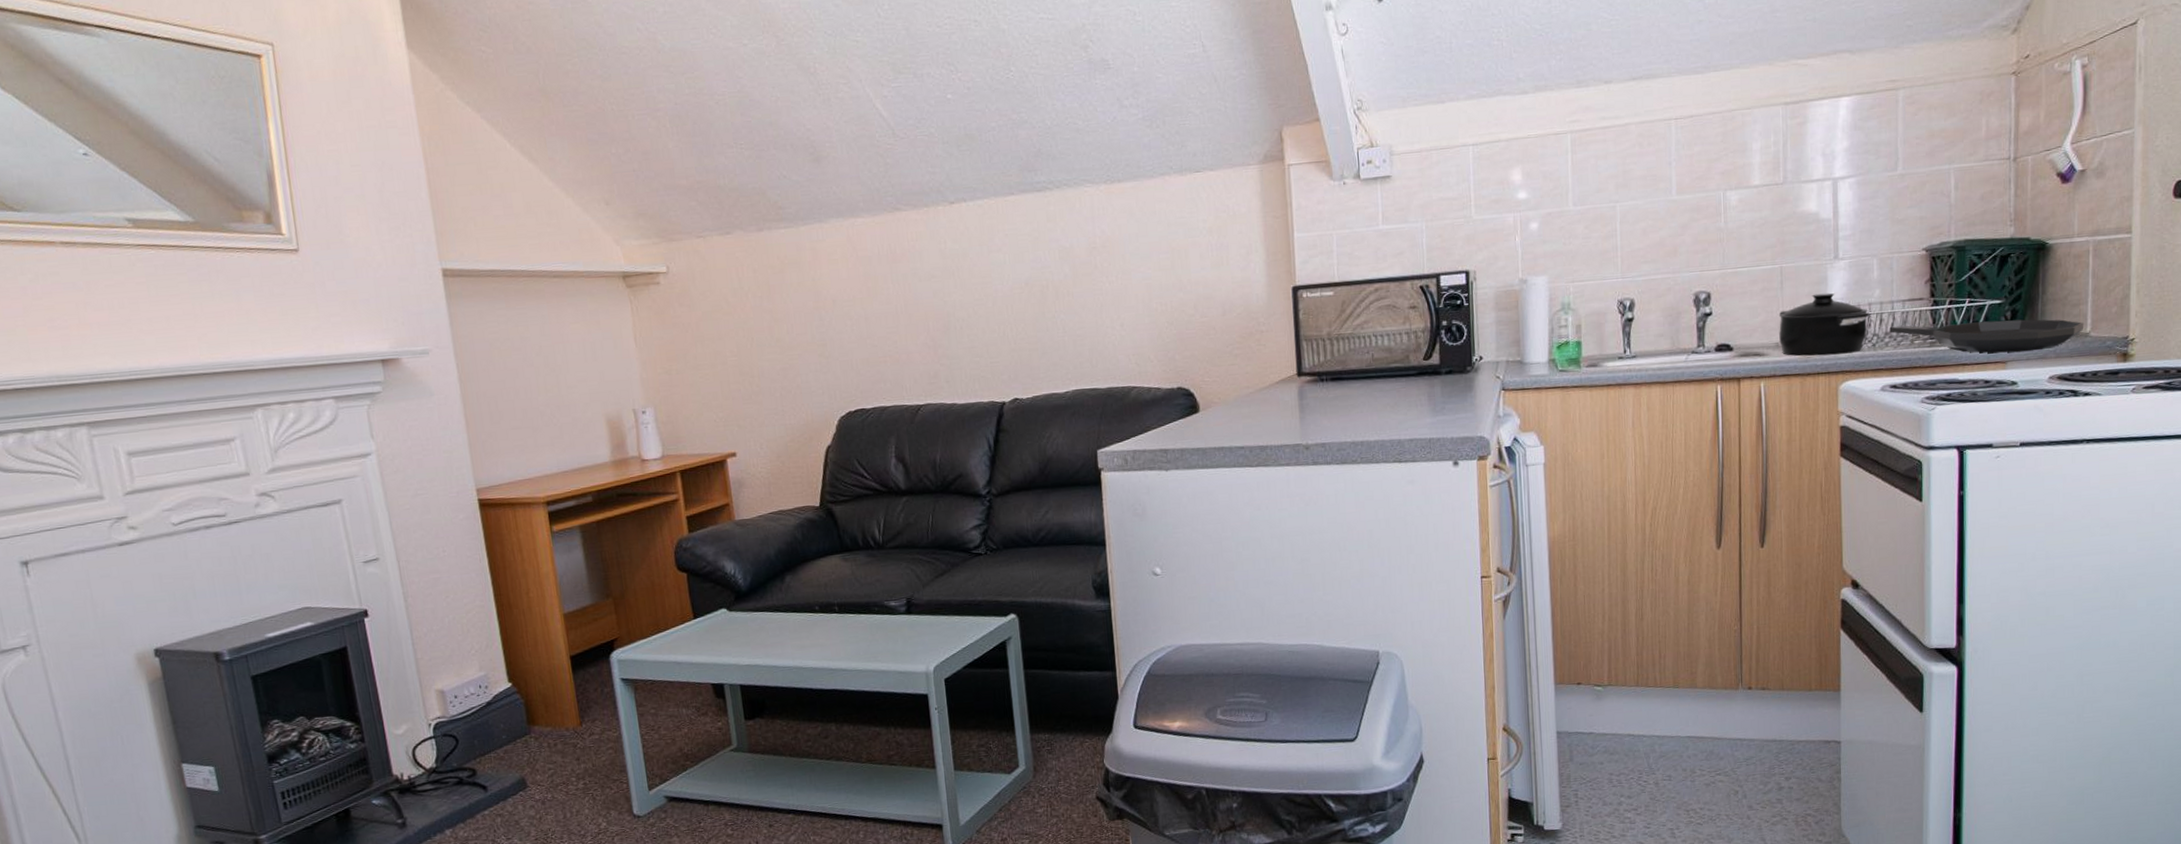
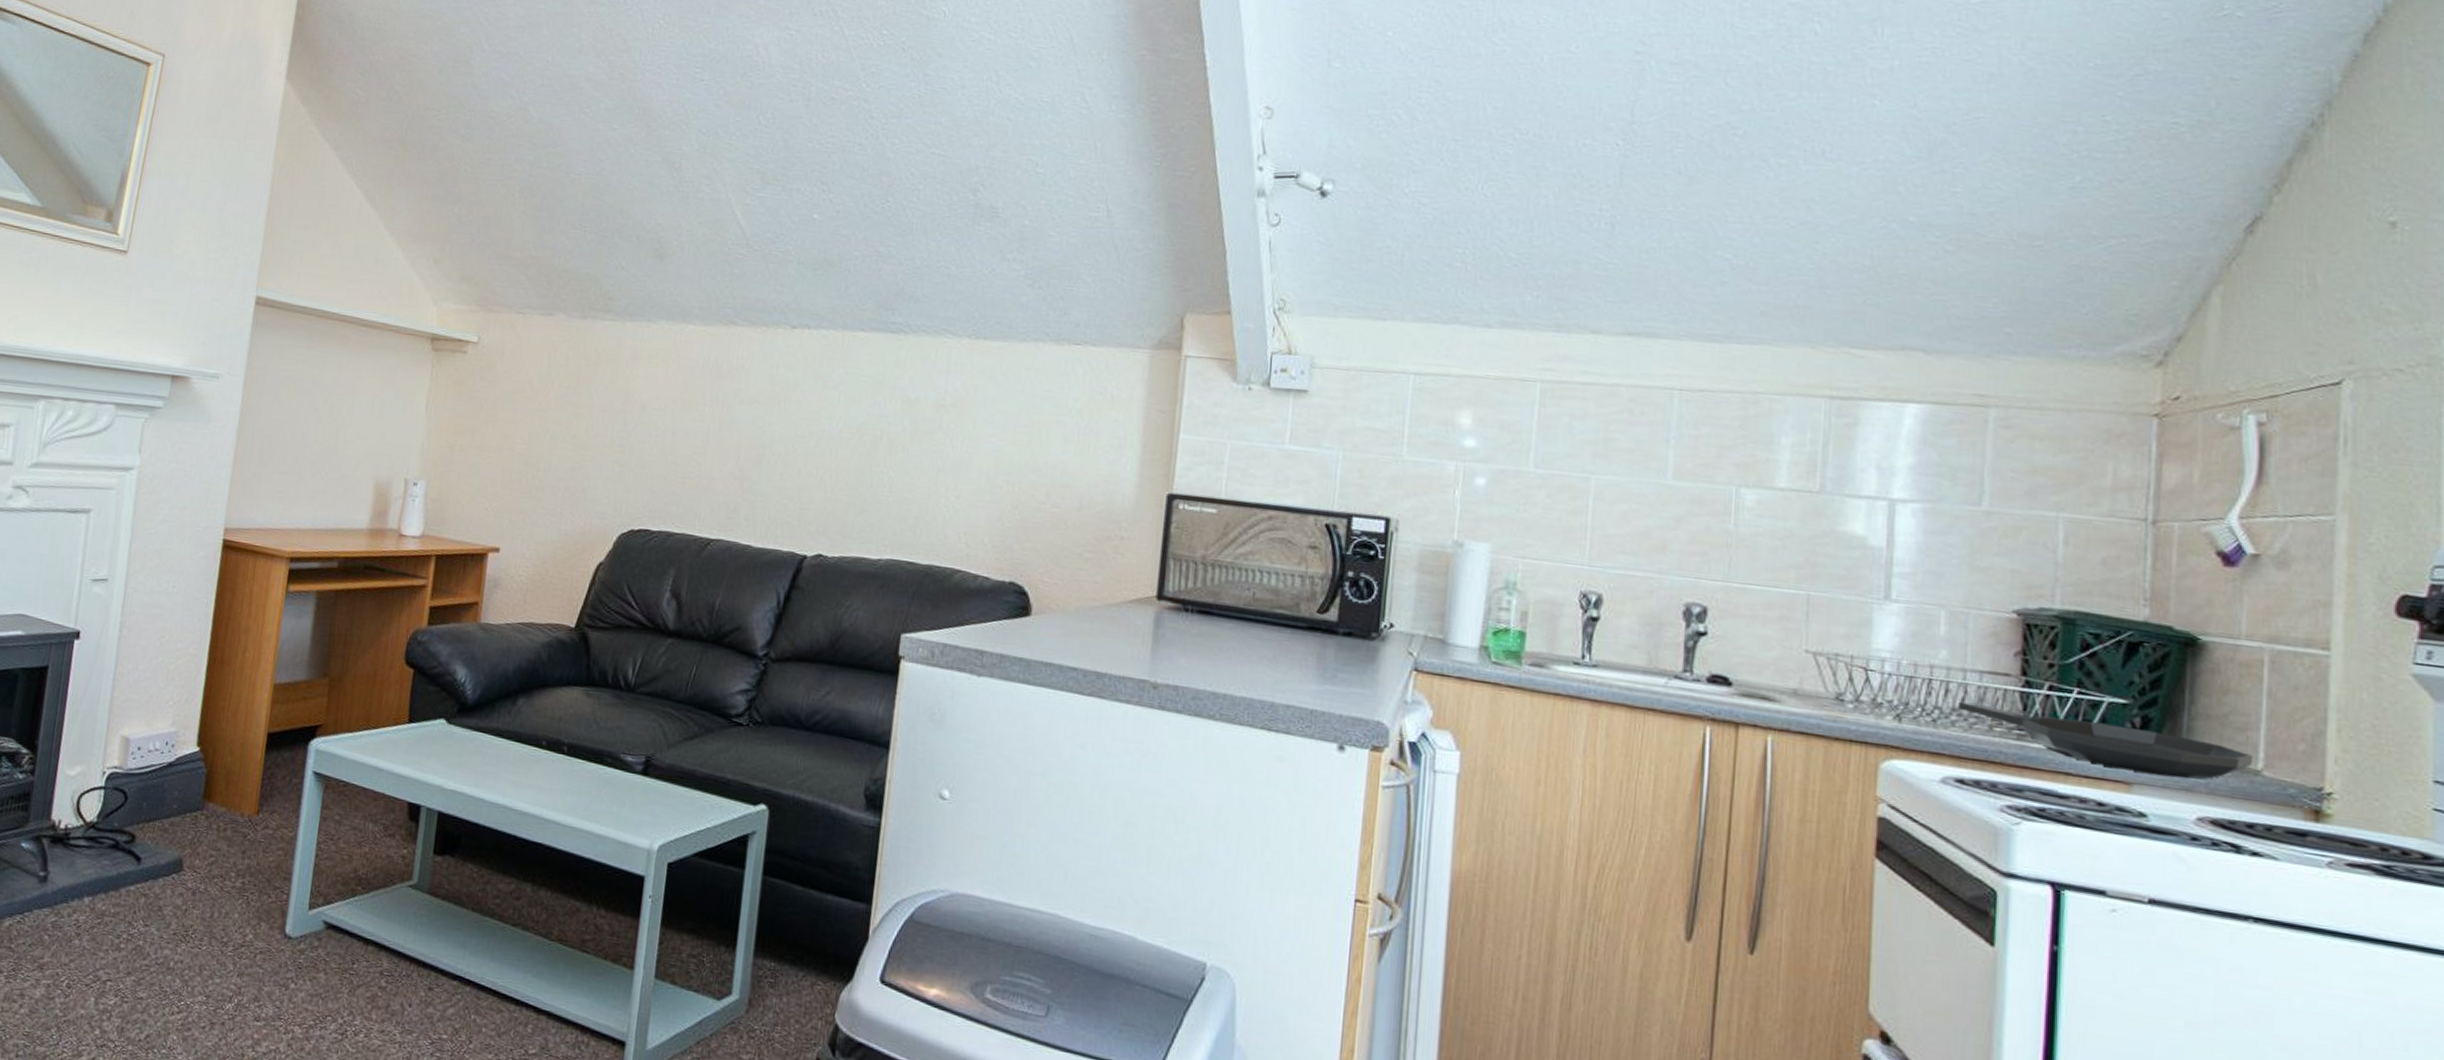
saucepan: present [1779,293,1870,357] -> none [1798,637,1931,725]

